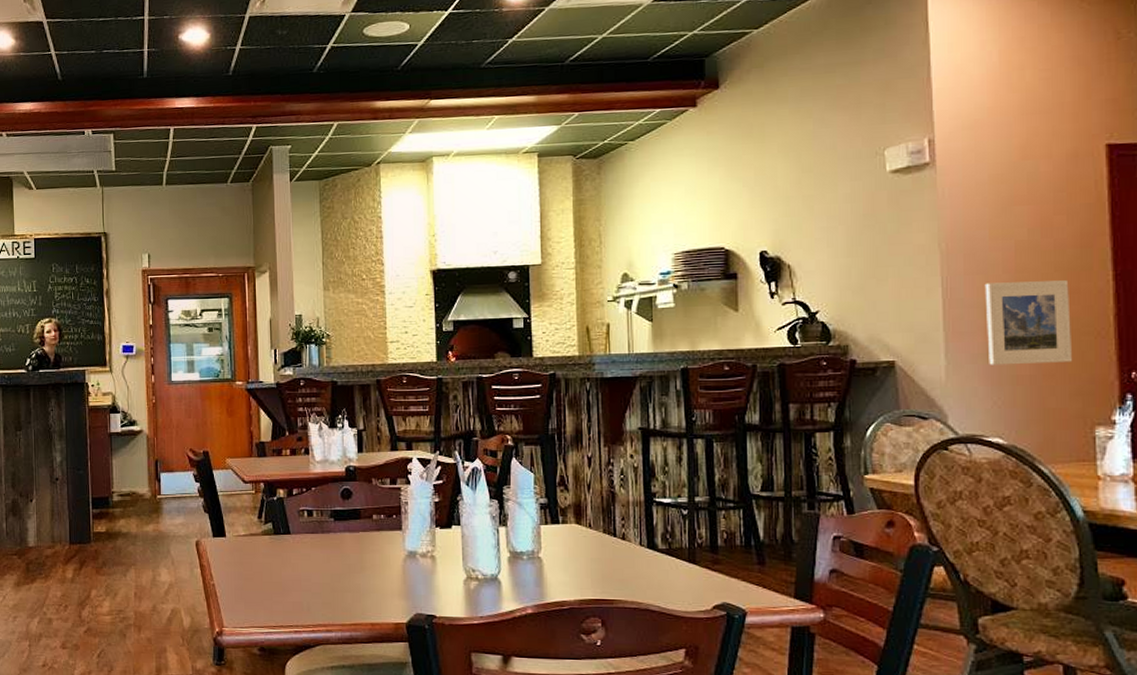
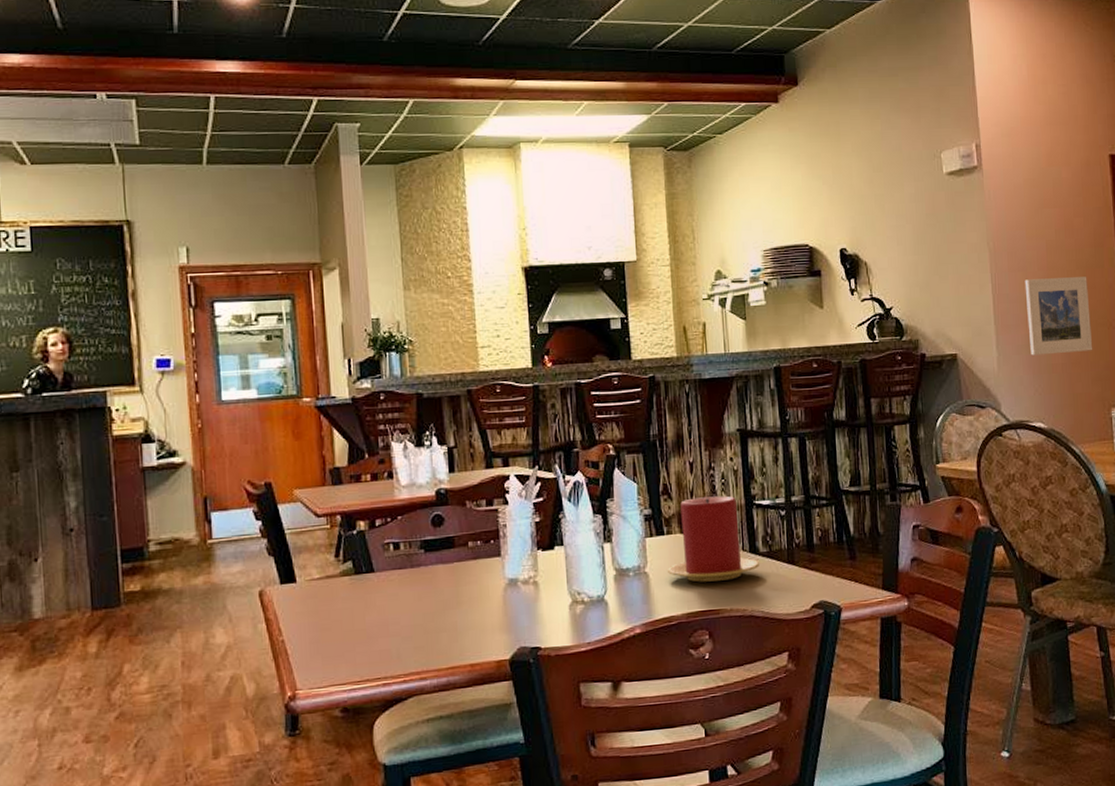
candle: none [562,491,657,573] -> present [668,495,759,583]

